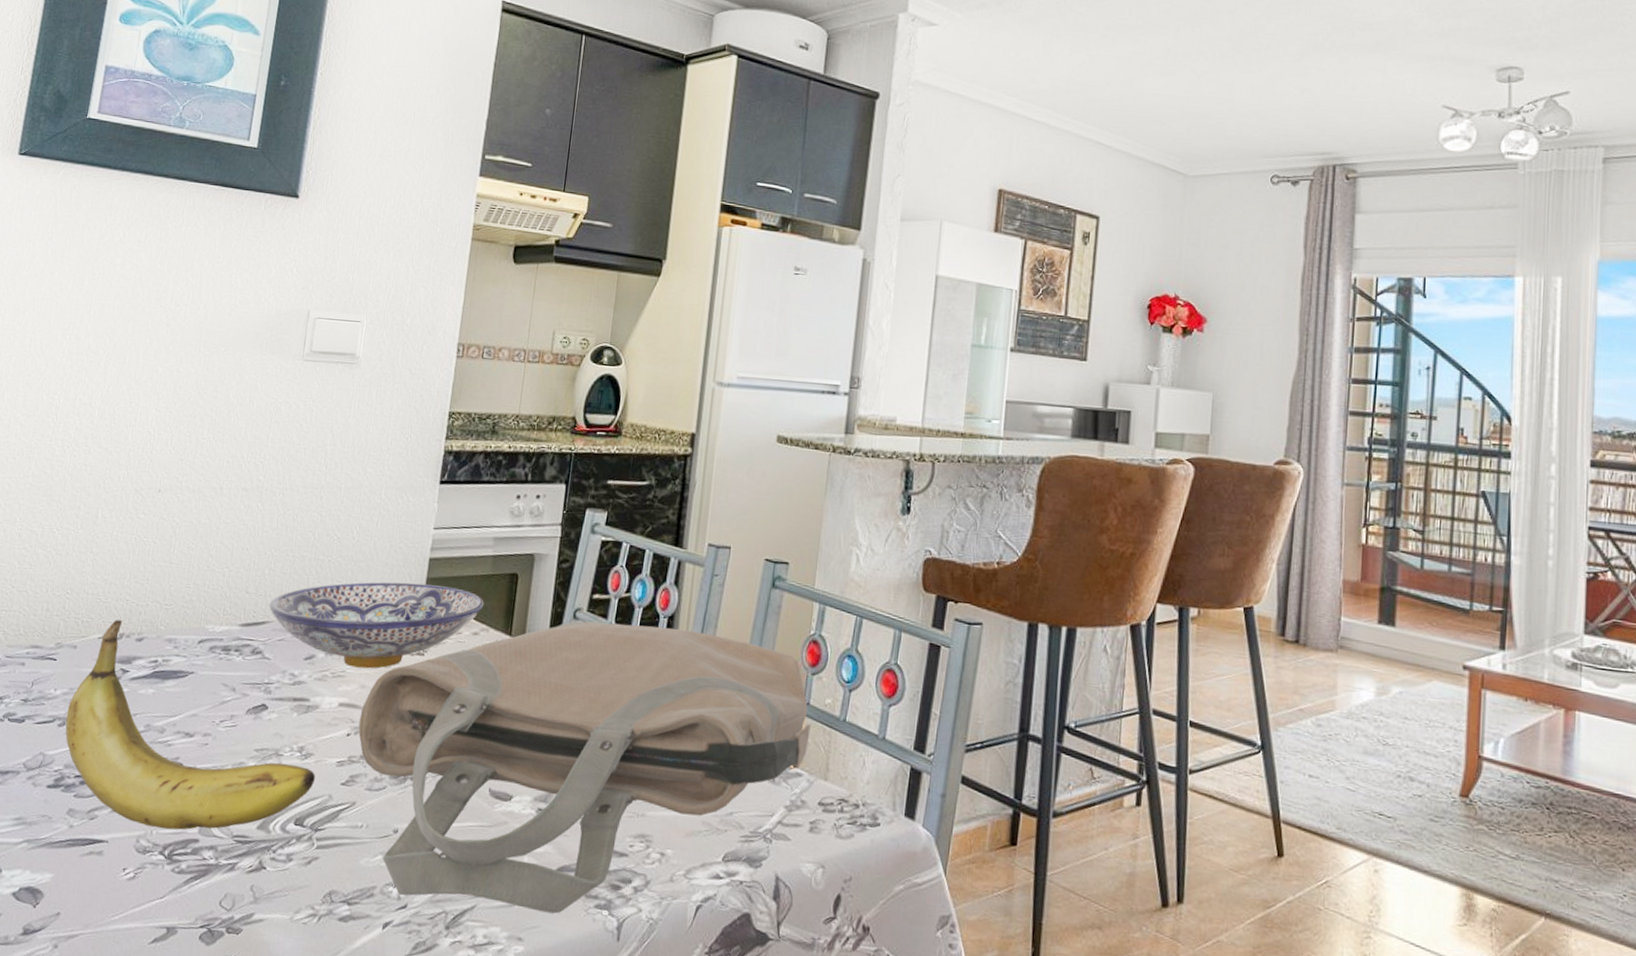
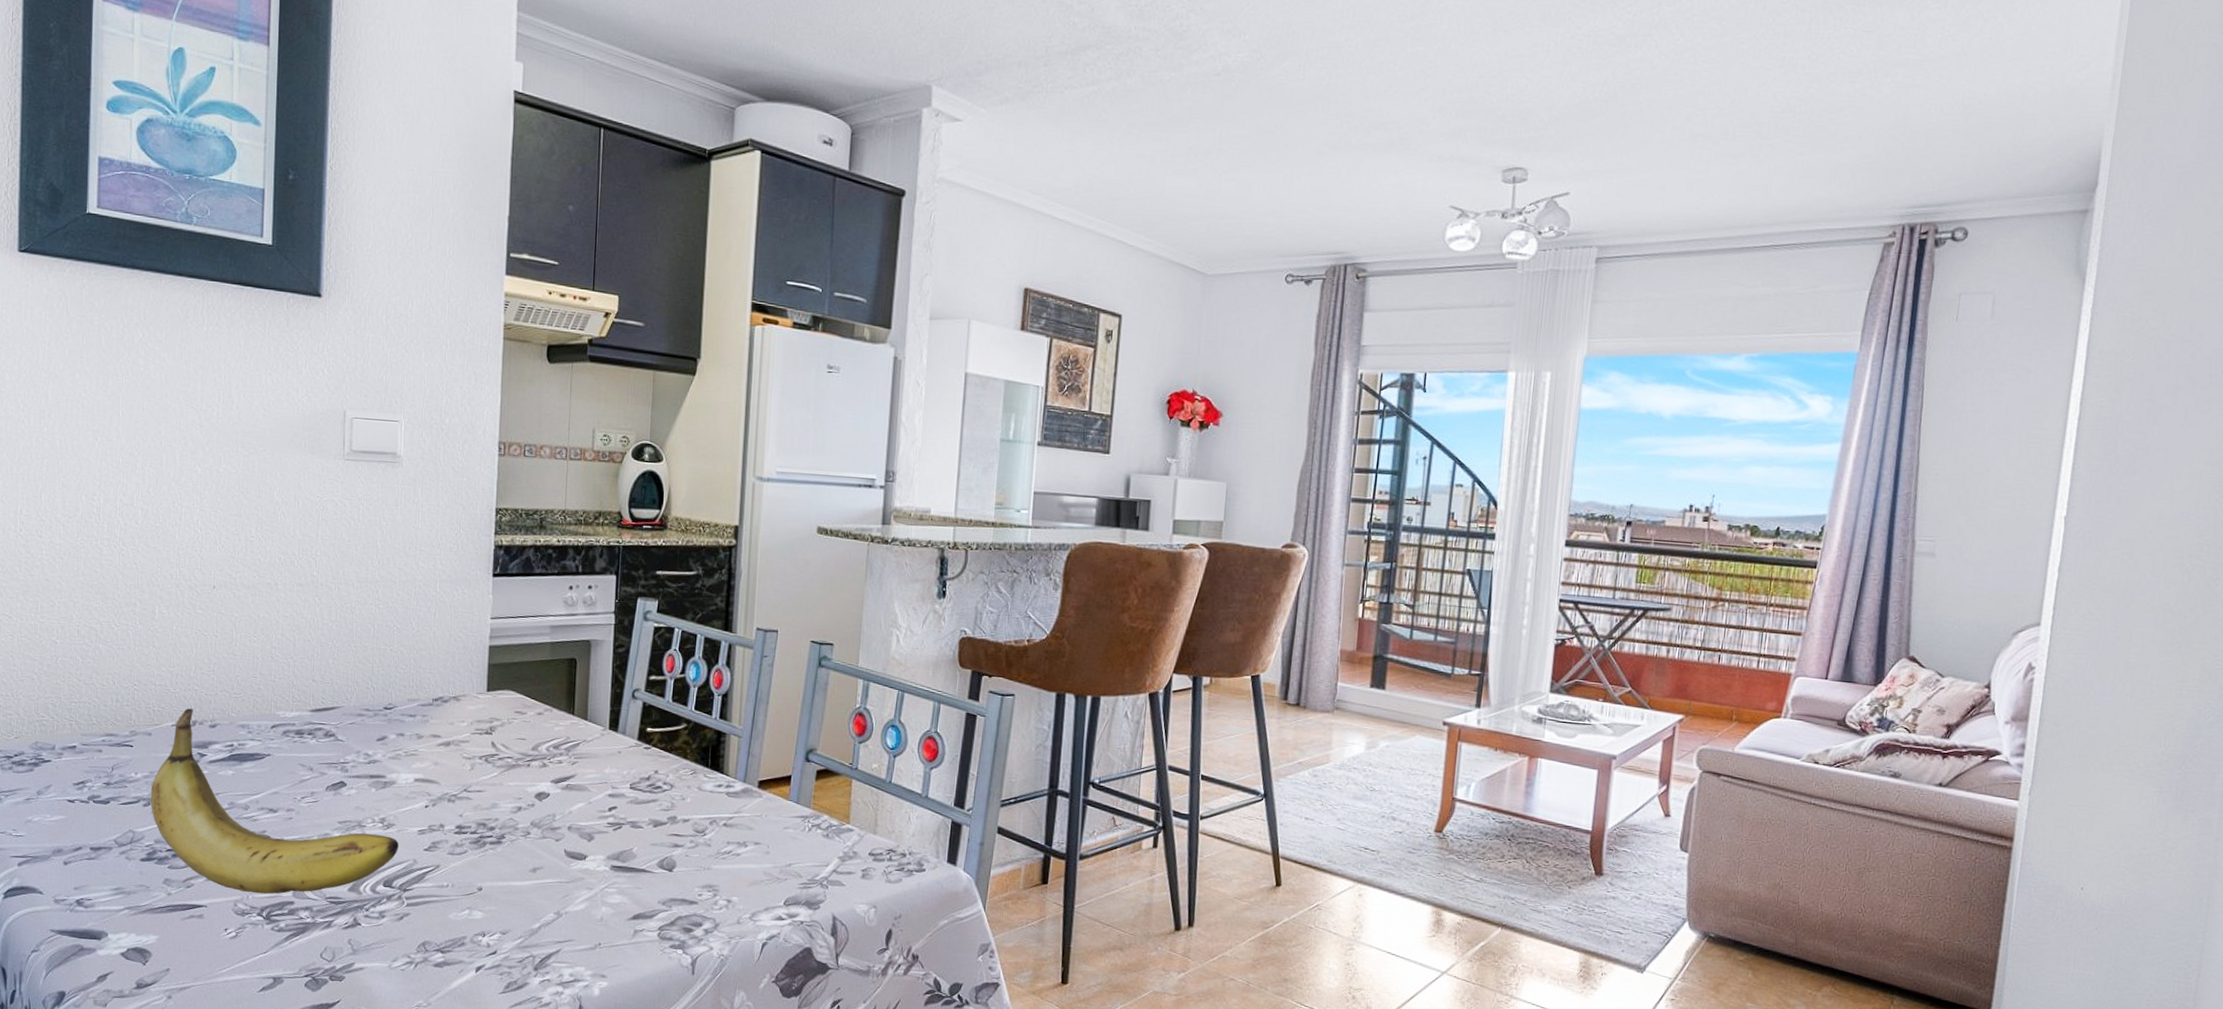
bowl: present [268,582,485,669] -> none [336,668,546,748]
tote bag: present [358,621,811,914] -> none [435,700,860,954]

